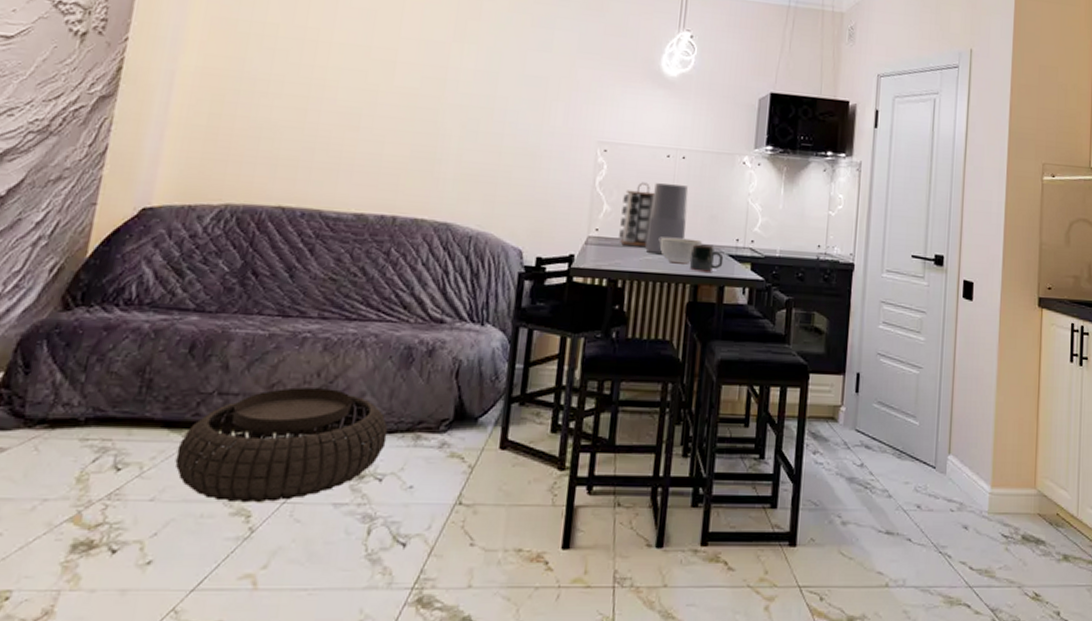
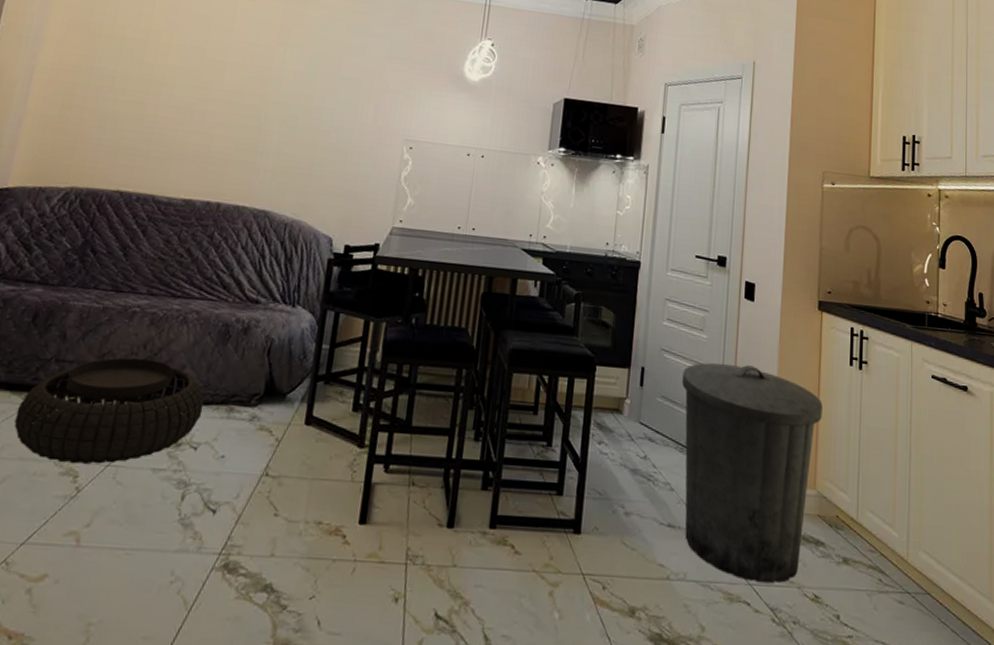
spice rack: present [619,182,654,248] -> none [421,178,455,240]
vase: present [645,183,689,255] -> none [445,179,487,247]
bowl: present [659,237,703,264] -> none [458,230,499,257]
mug: present [689,244,724,272] -> none [485,237,518,265]
trash can: none [899,365,1043,585] -> present [682,362,823,584]

